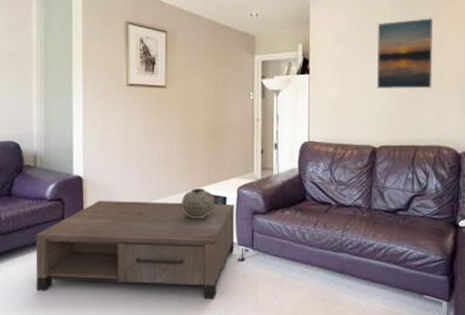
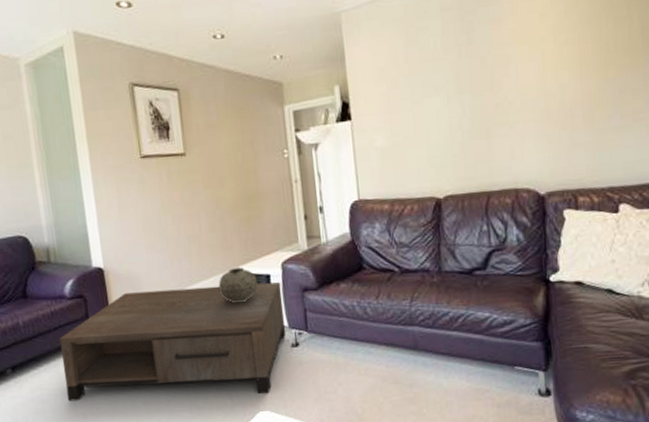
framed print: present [377,18,433,90] -> none [427,35,501,128]

